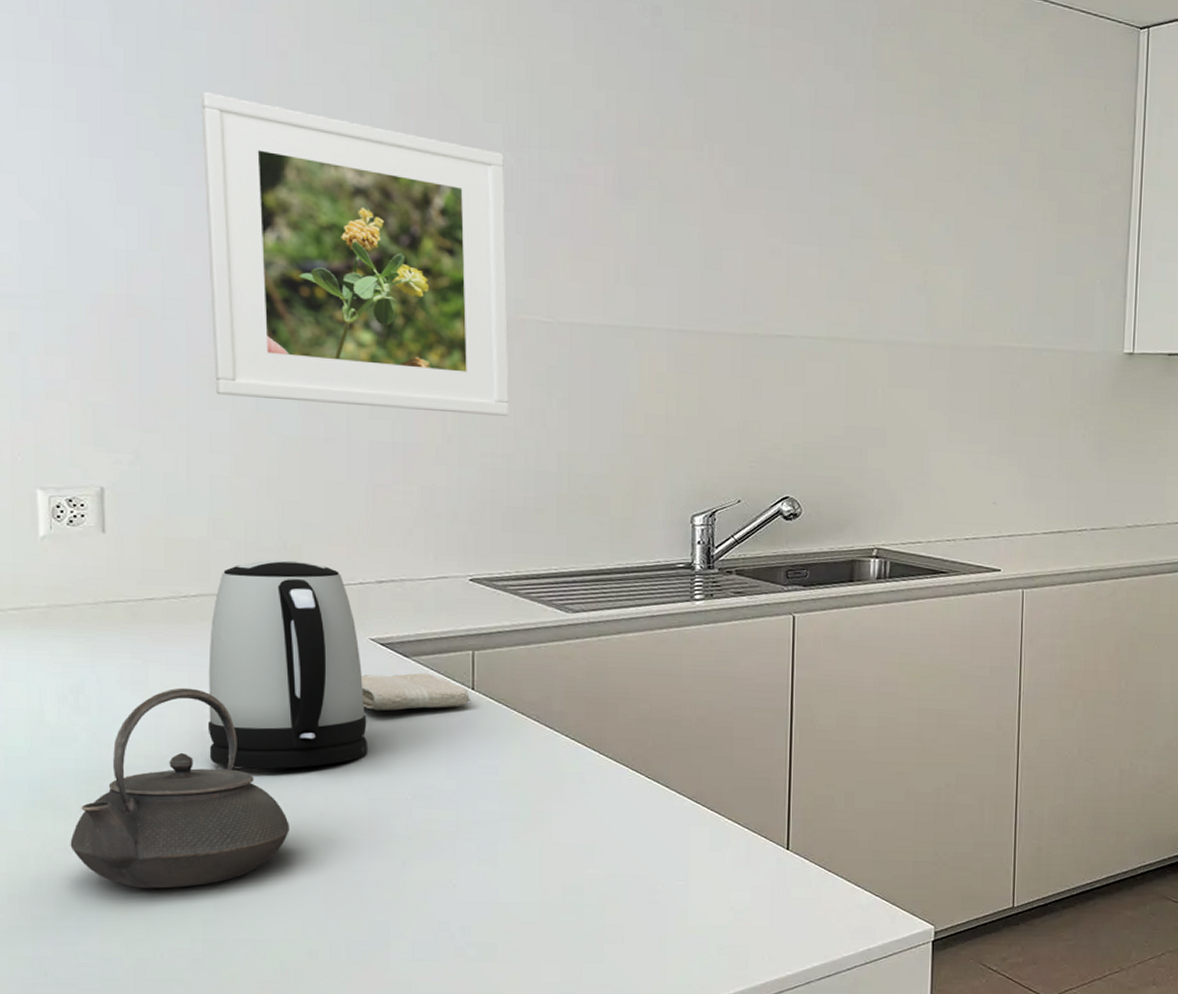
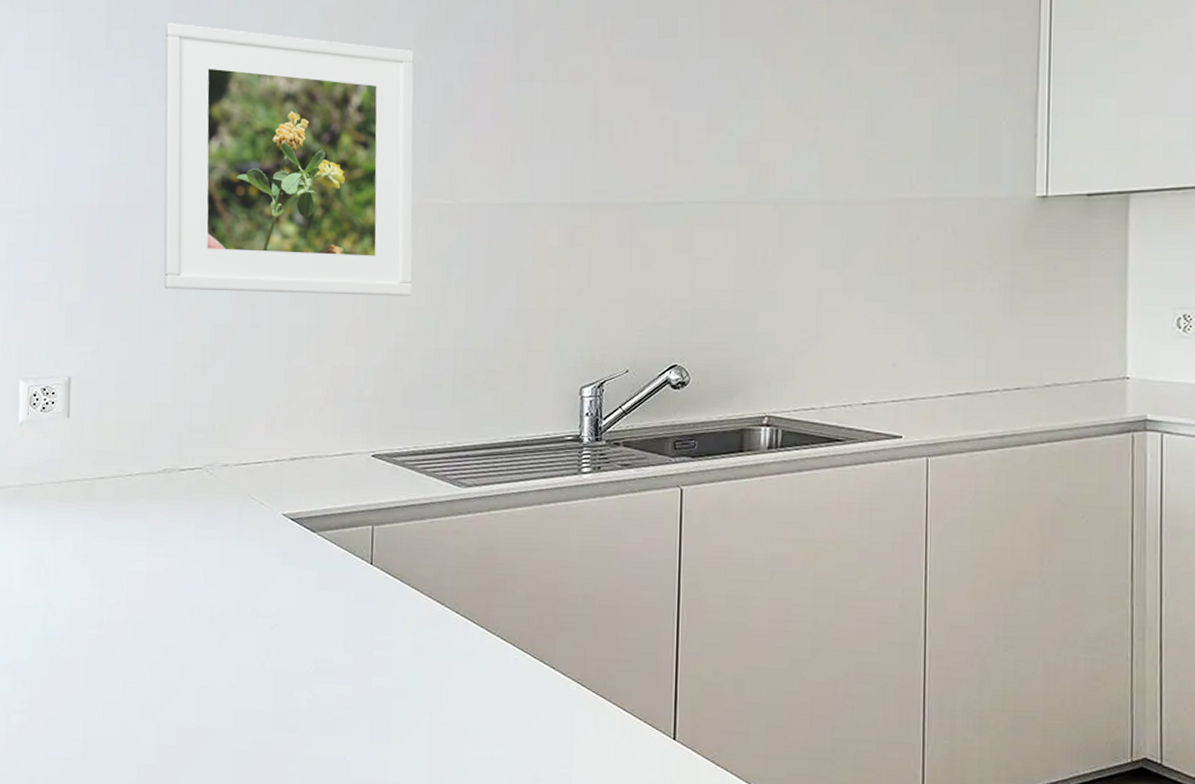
teapot: present [70,687,289,889] -> none [25,560,205,753]
kettle: present [207,560,368,769] -> none [141,439,277,640]
washcloth: present [360,672,470,711] -> none [272,547,369,585]

